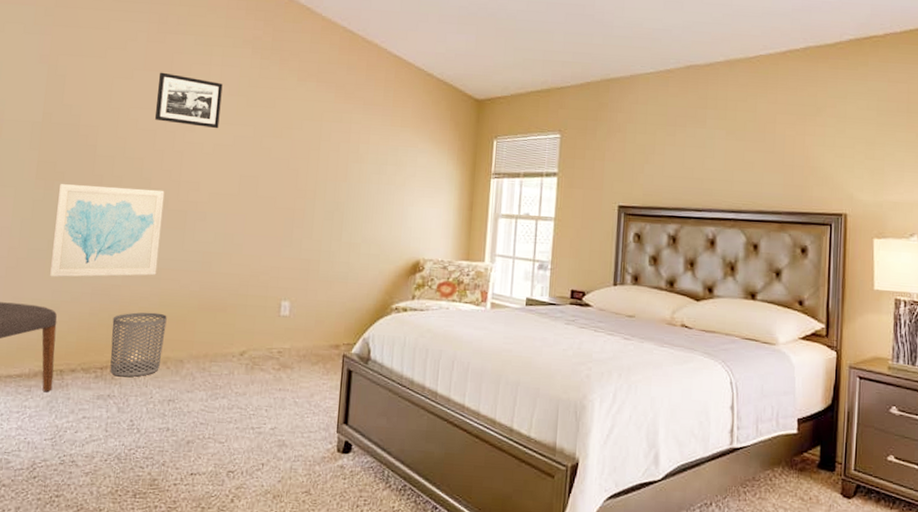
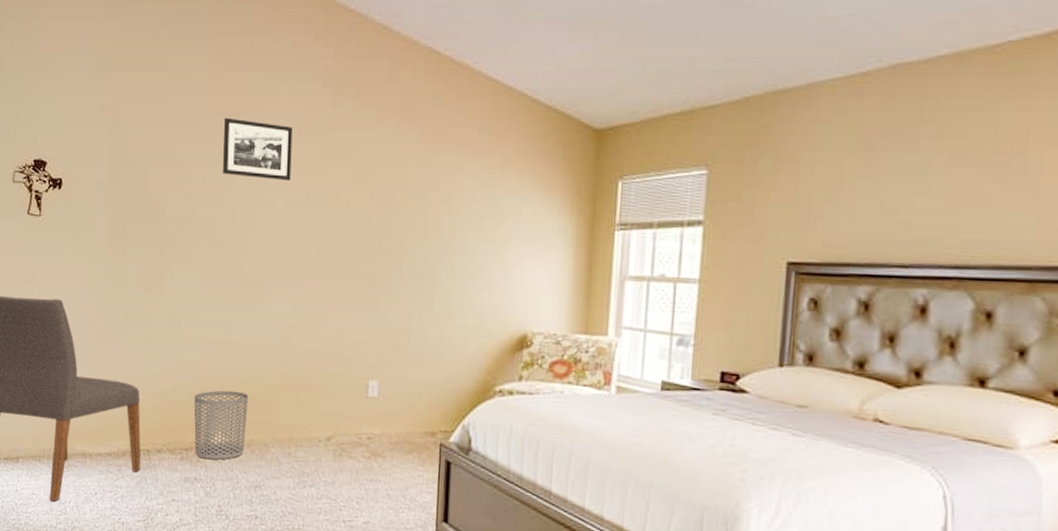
wall art: present [50,184,165,277] -> none [130,250,238,352]

